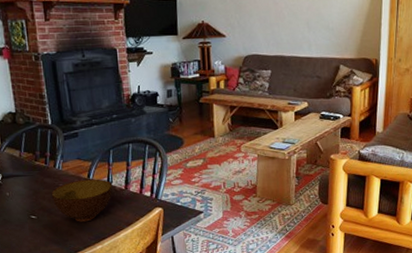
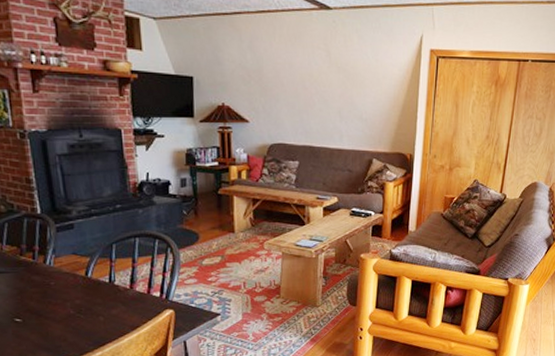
bowl: present [51,179,112,222] -> none [40,277,115,326]

